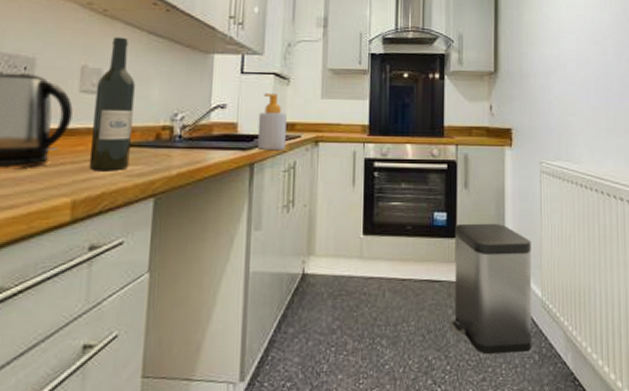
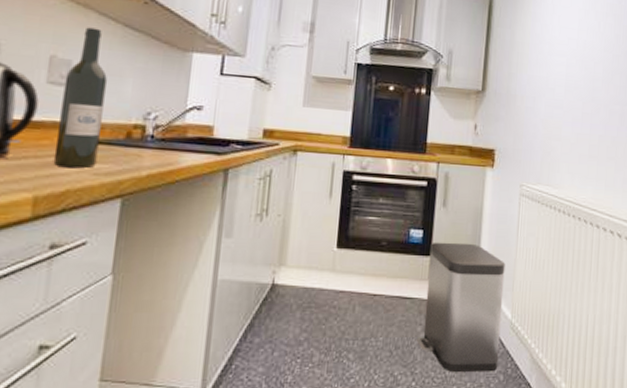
soap bottle: present [257,93,287,151] -> none [232,97,266,158]

